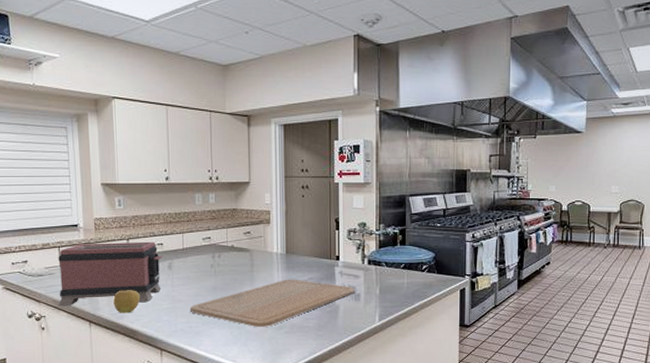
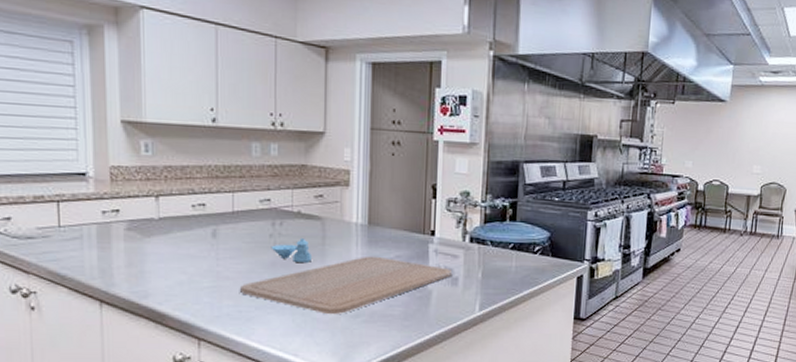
toaster: present [58,241,163,307] -> none [55,198,205,280]
apple: present [113,290,141,313] -> none [135,261,173,292]
salt and pepper shaker set: none [212,267,243,286] -> present [271,238,311,262]

